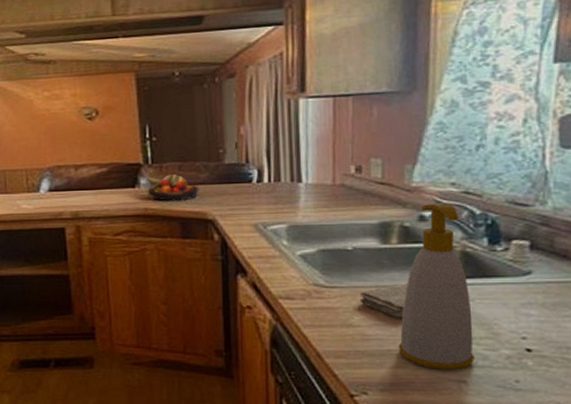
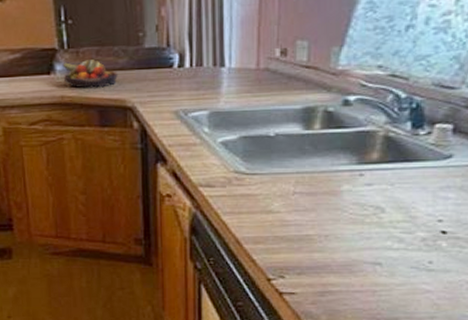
washcloth: present [359,283,408,319] -> none [280,169,329,204]
soap bottle: present [399,203,474,370] -> none [317,87,391,253]

